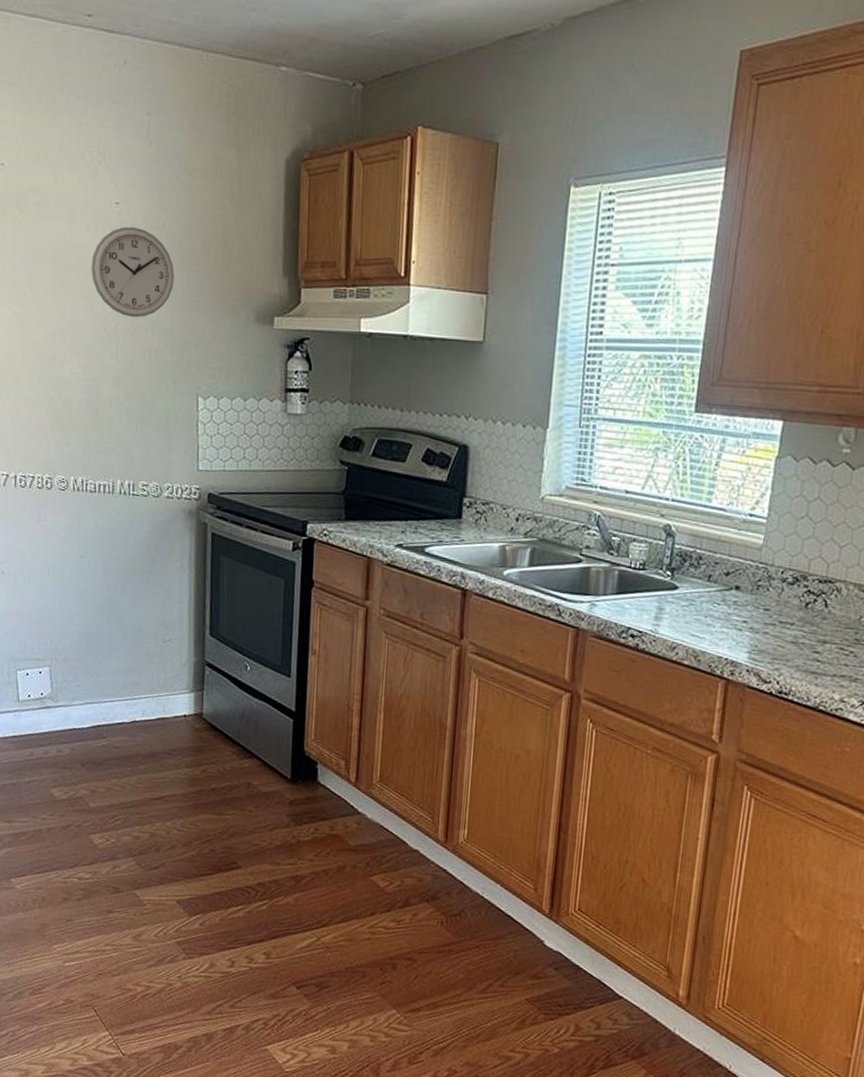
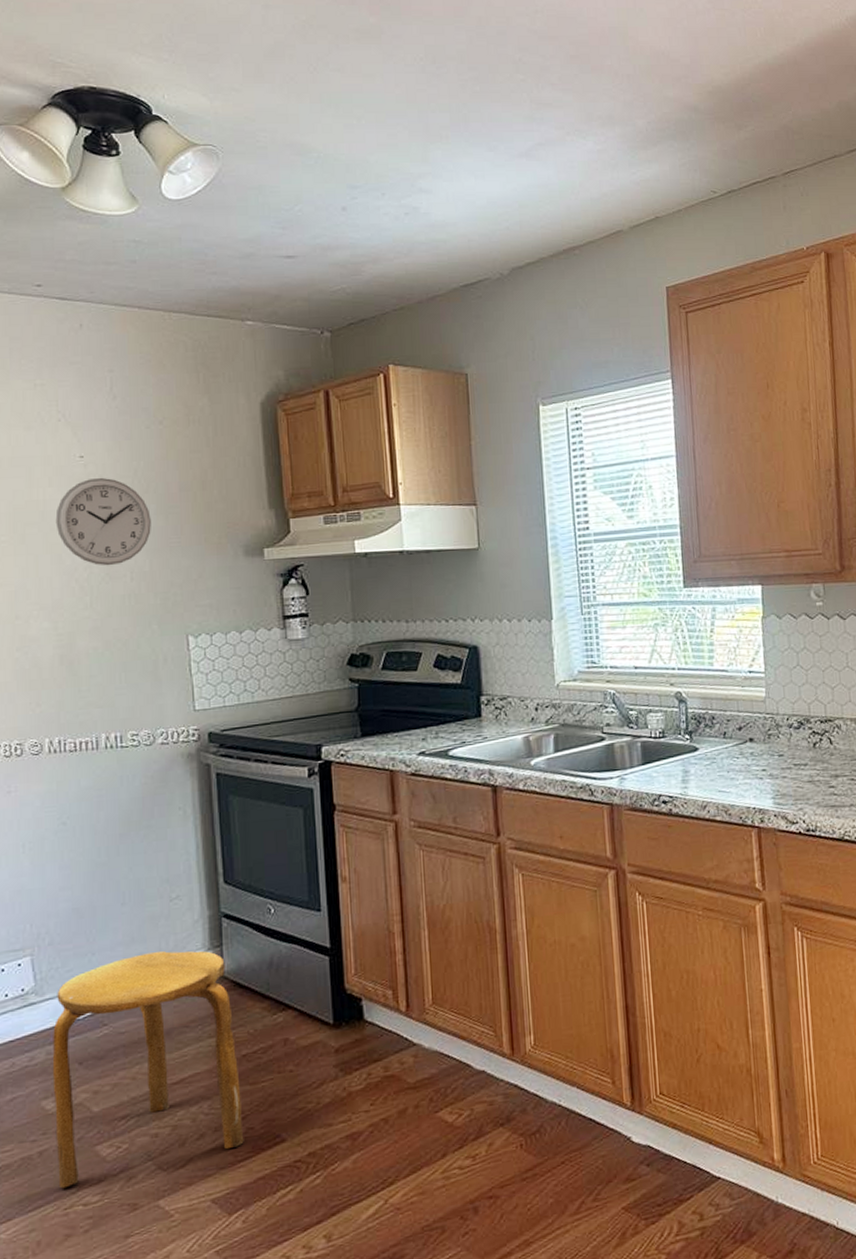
stool: none [60,683,208,863] -> present [52,950,244,1189]

